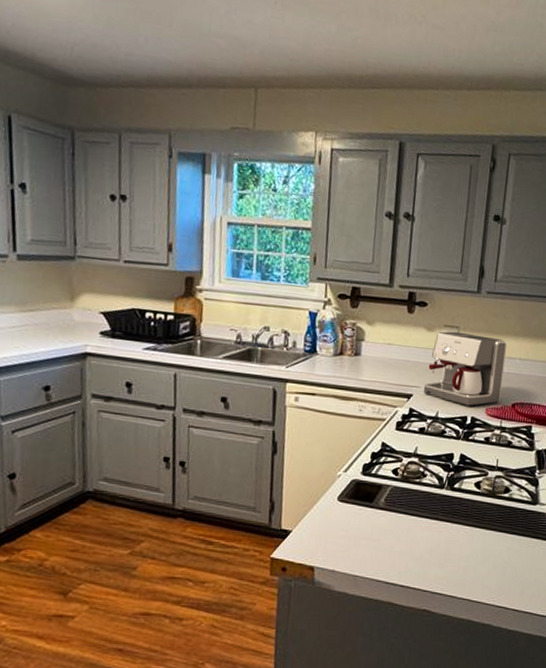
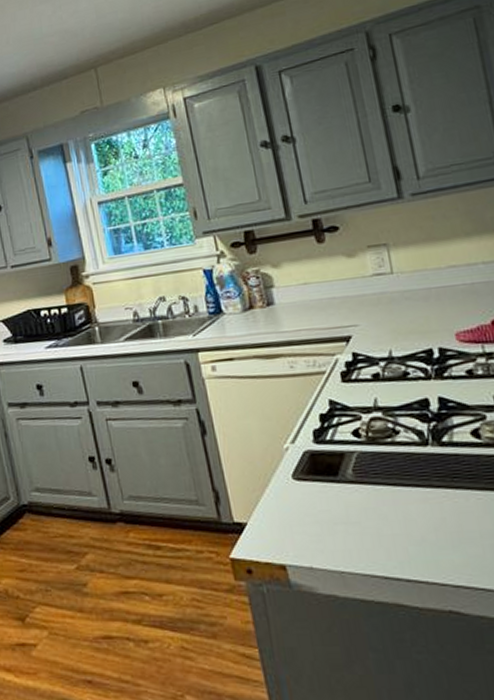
coffee maker: present [423,331,508,406] -> none [361,244,472,336]

